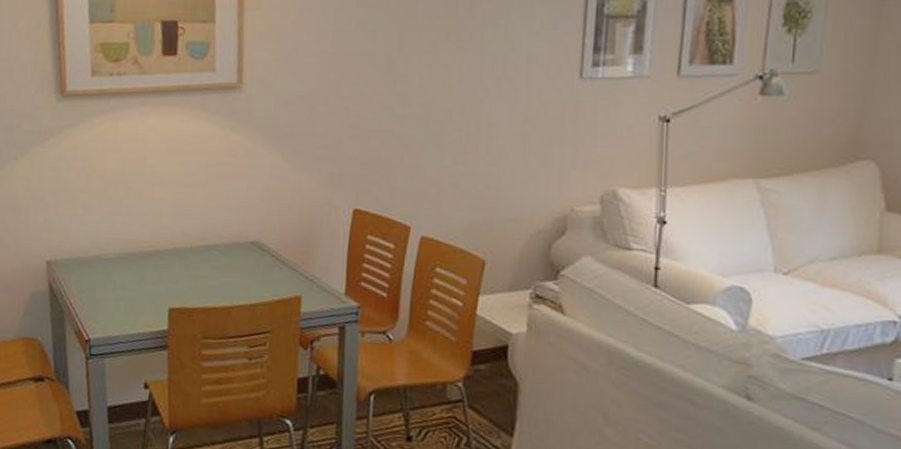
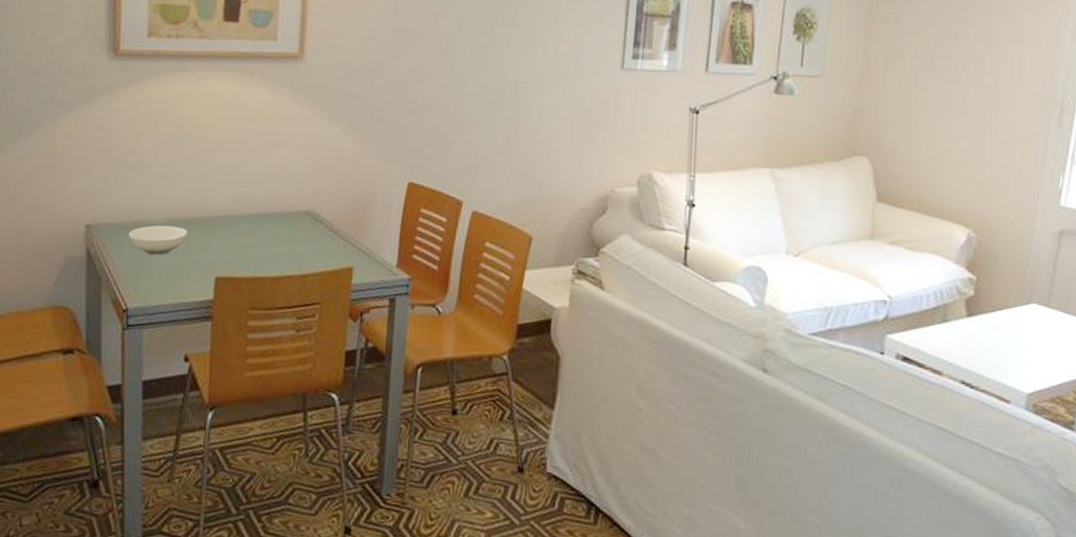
bowl: none [85,259,140,288] -> present [128,225,188,255]

